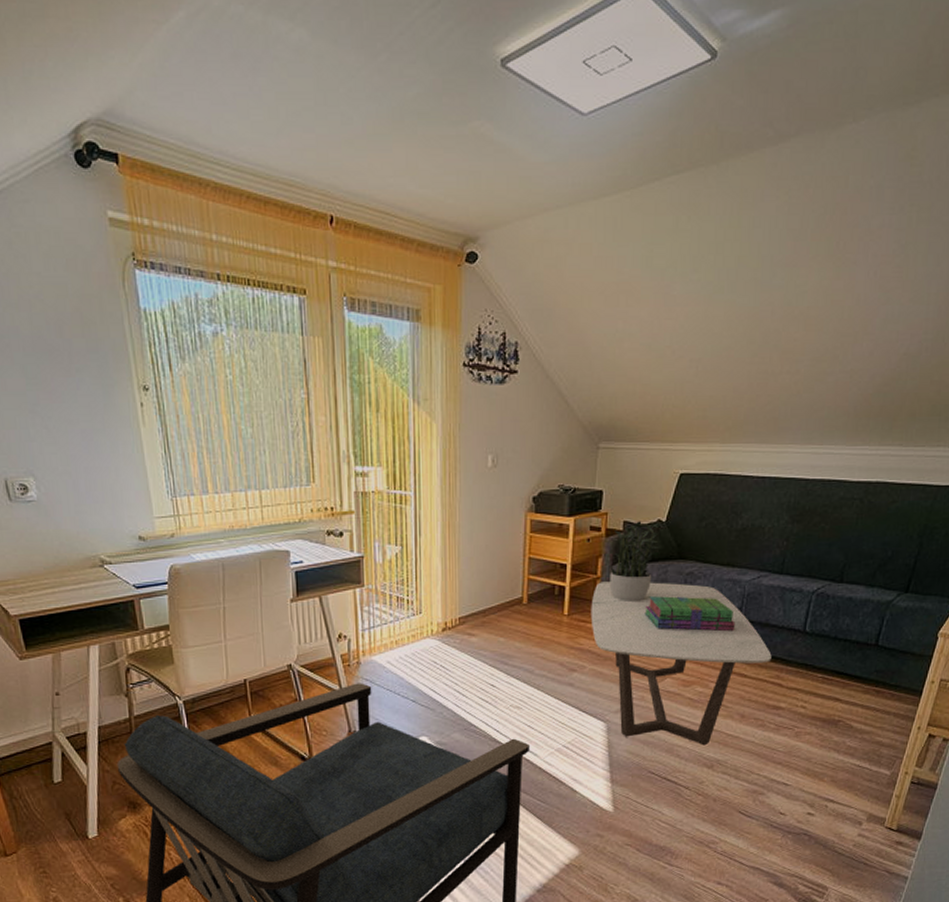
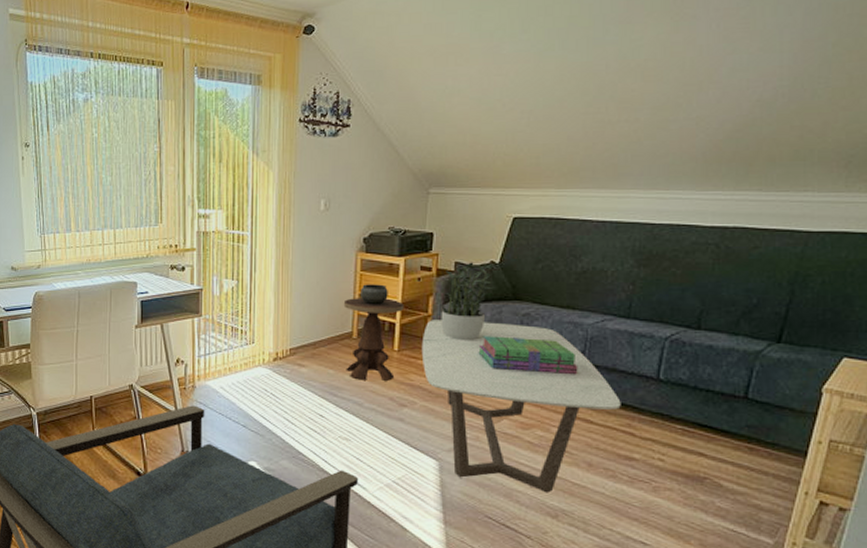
side table: none [513,546,574,647] -> present [343,284,404,381]

